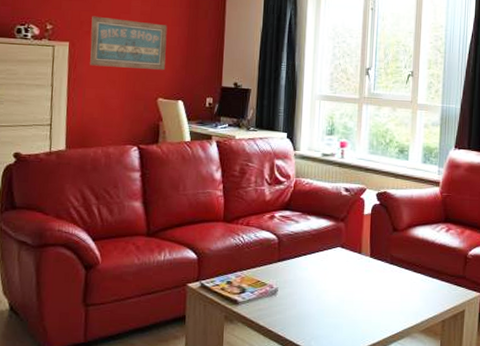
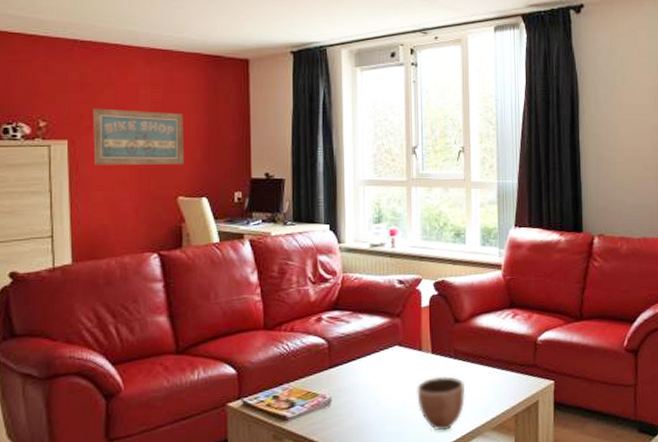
decorative bowl: none [354,278,398,328] -> present [417,376,465,431]

